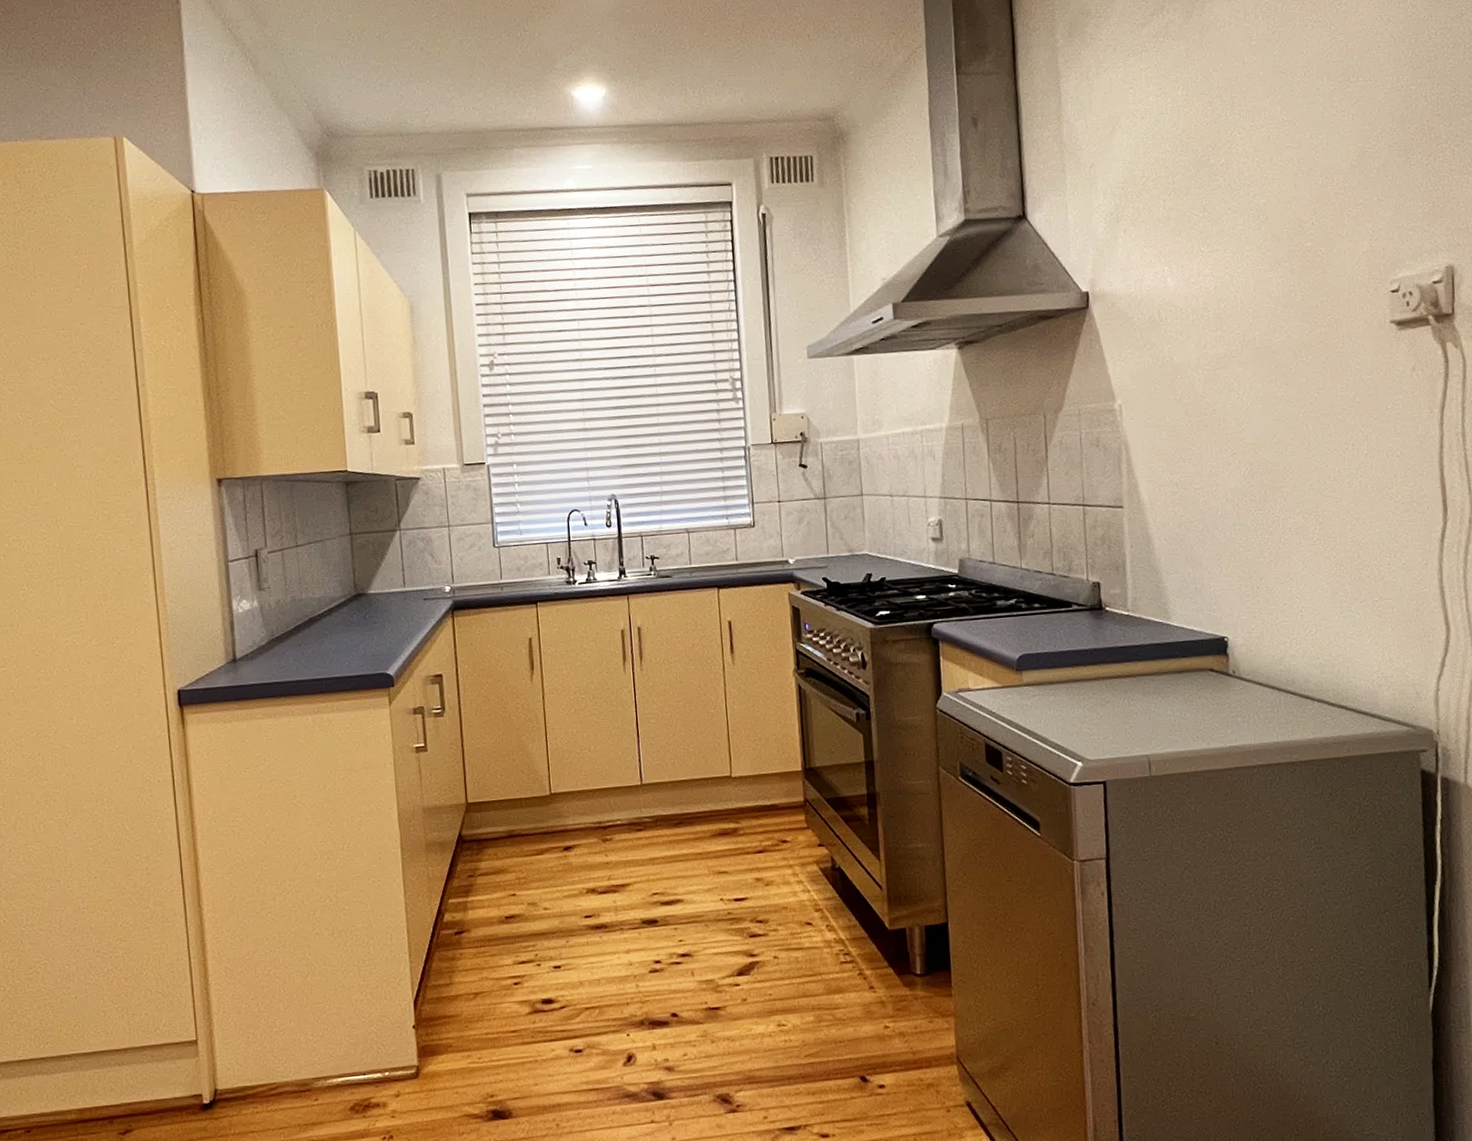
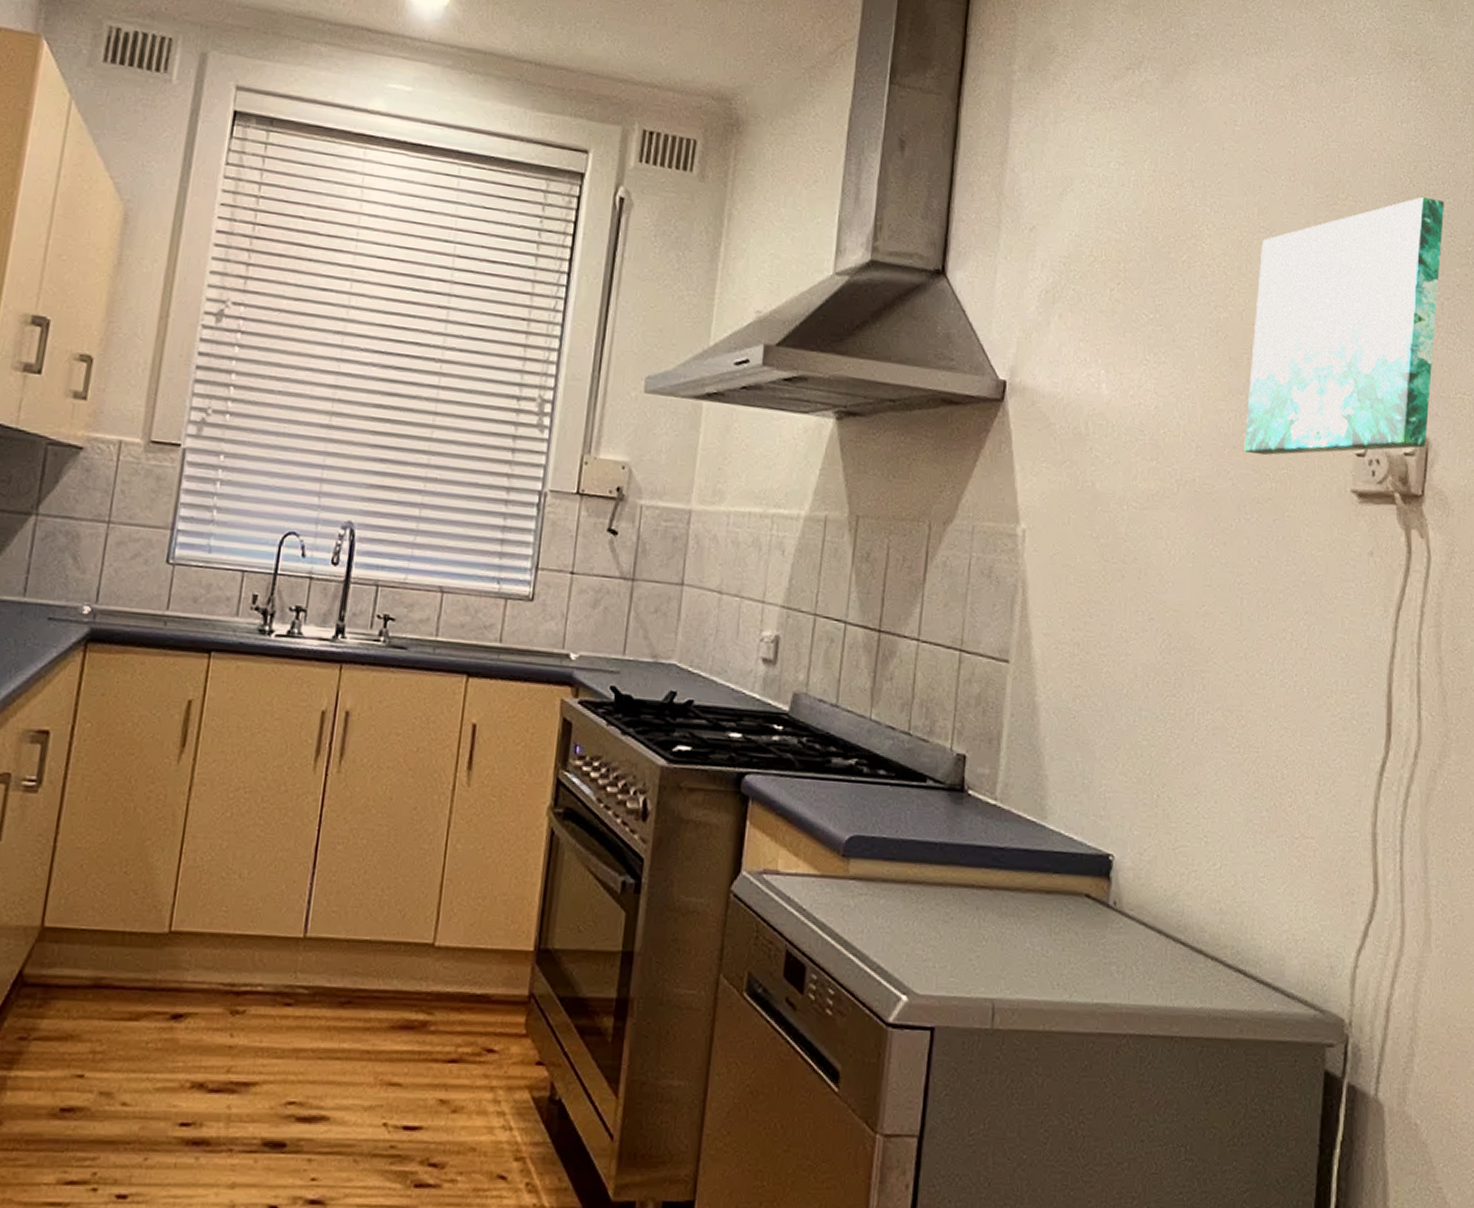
wall art: none [1287,62,1452,309] -> present [1244,196,1444,456]

